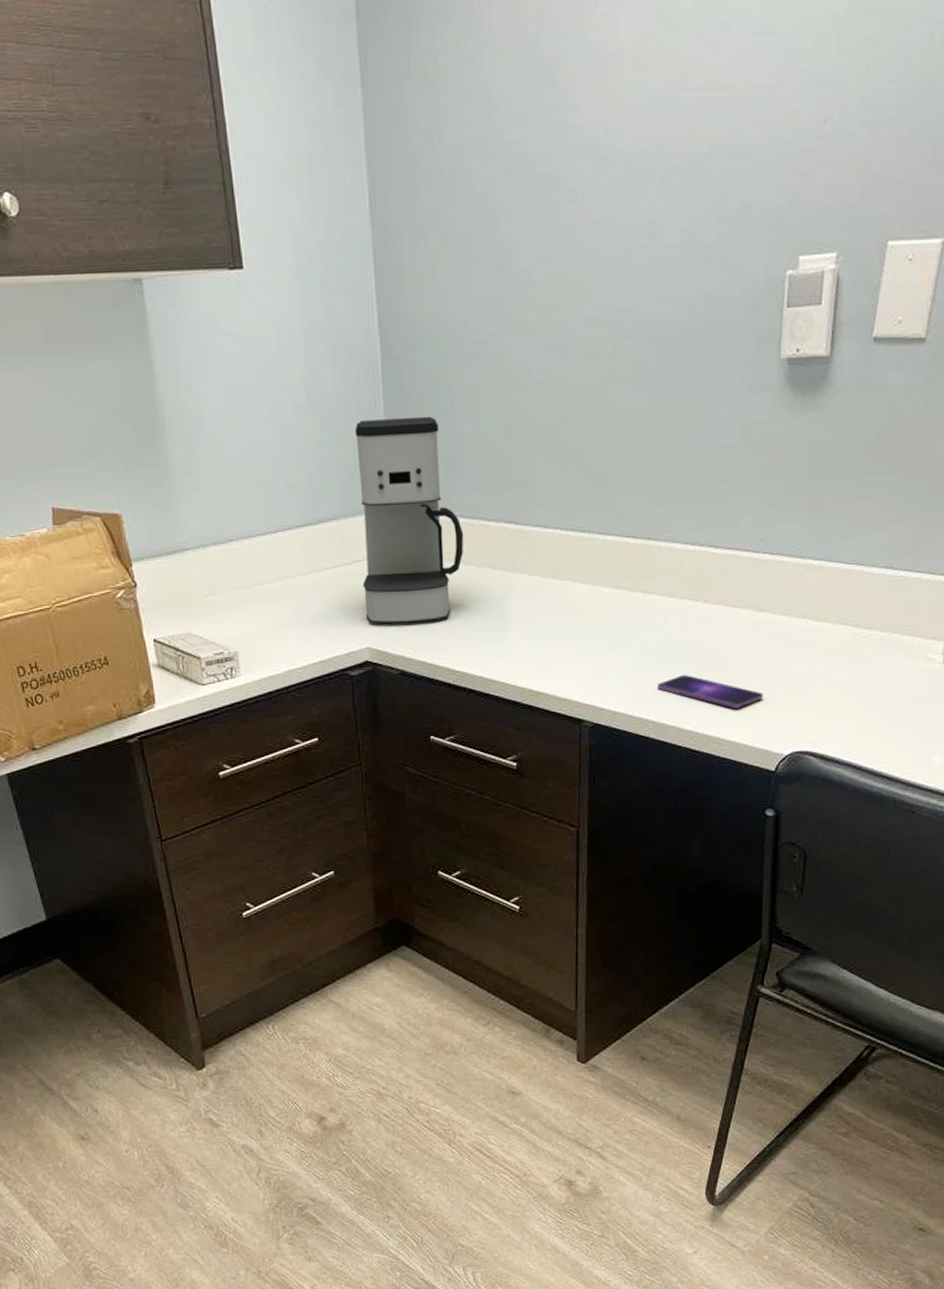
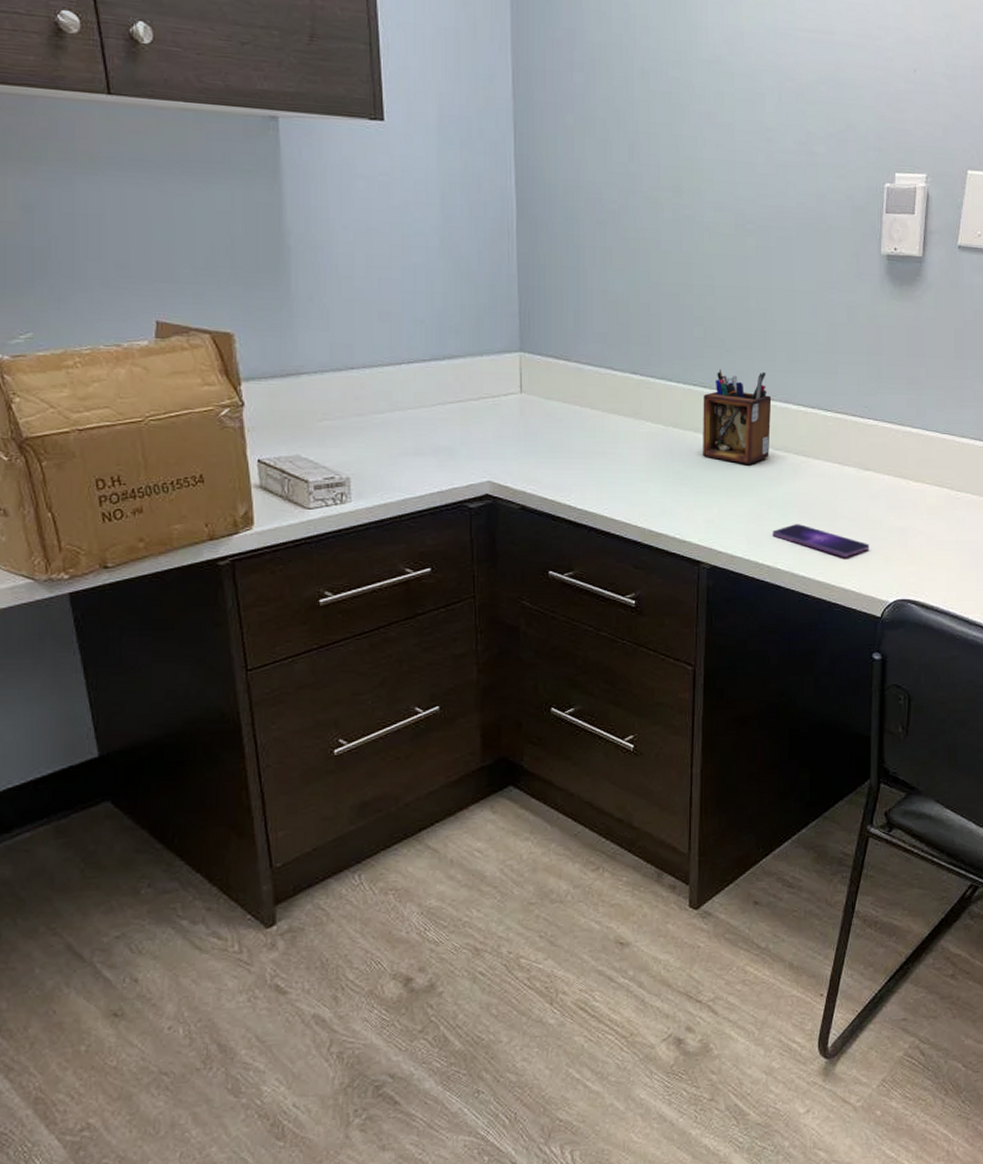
coffee maker: present [355,416,464,625] -> none [486,268,591,461]
desk organizer: none [581,509,656,613] -> present [703,368,772,464]

